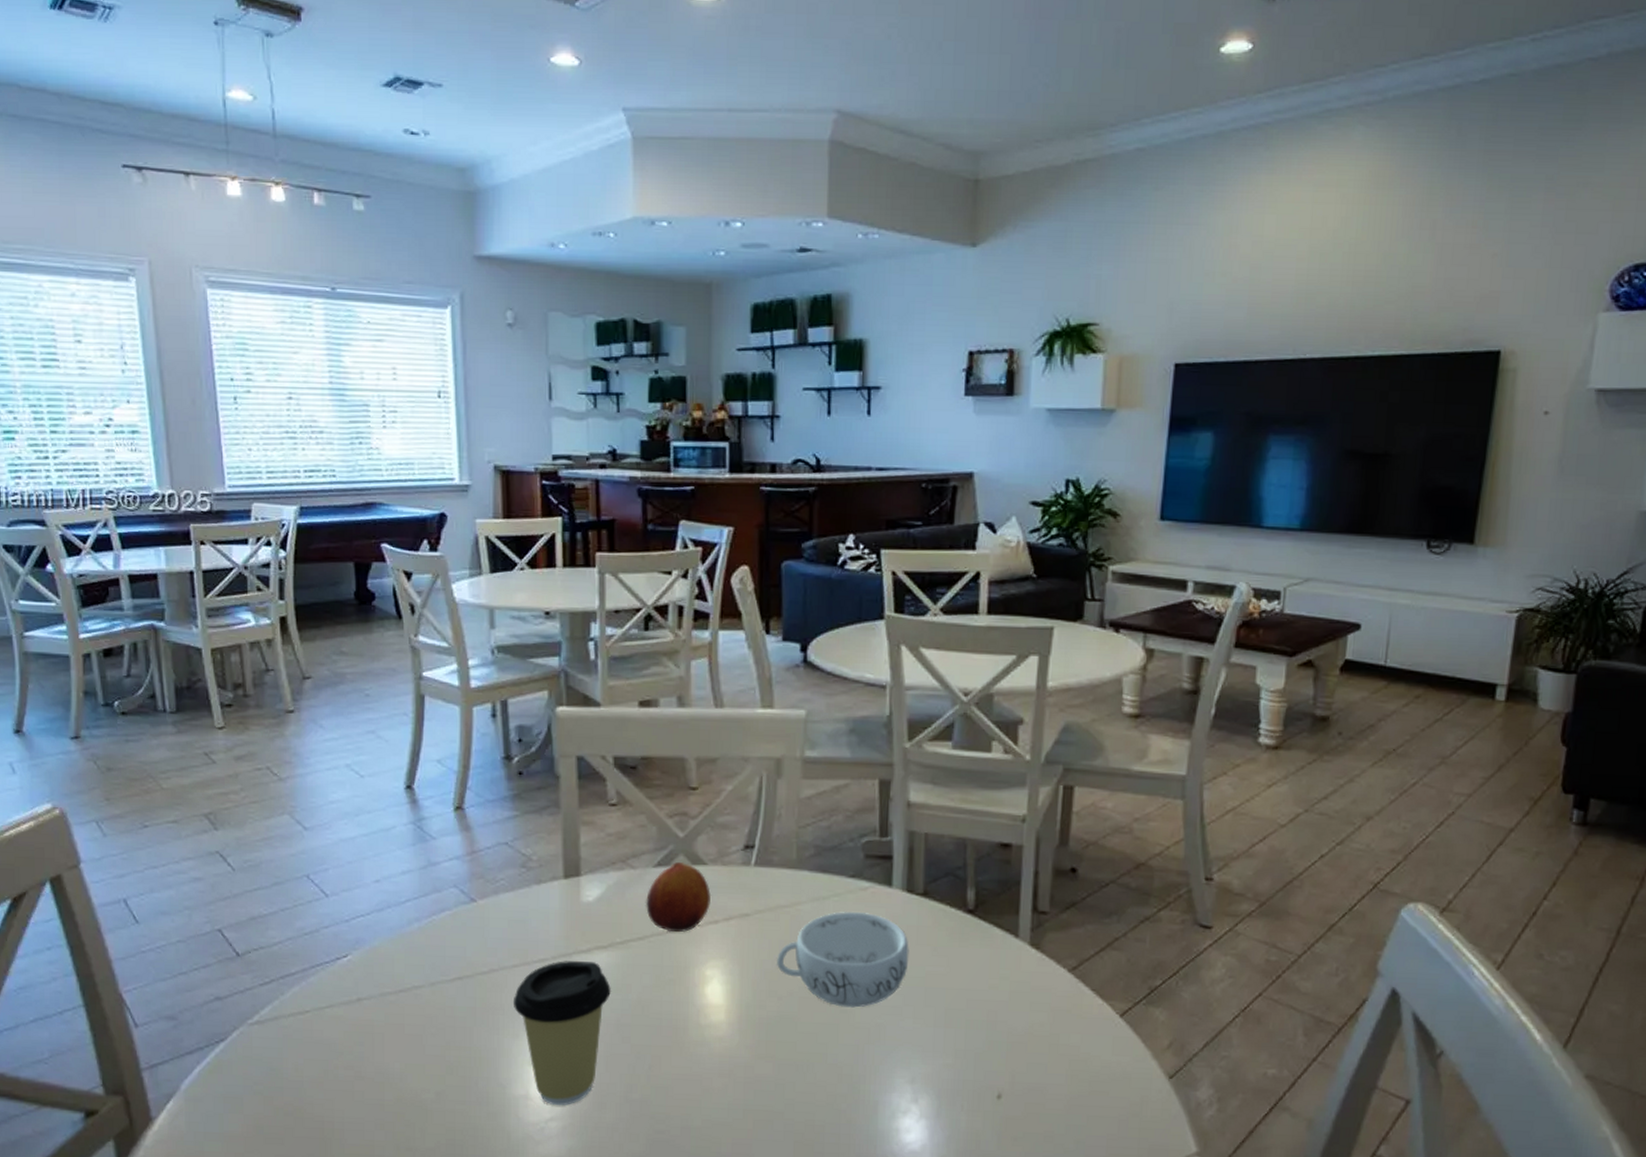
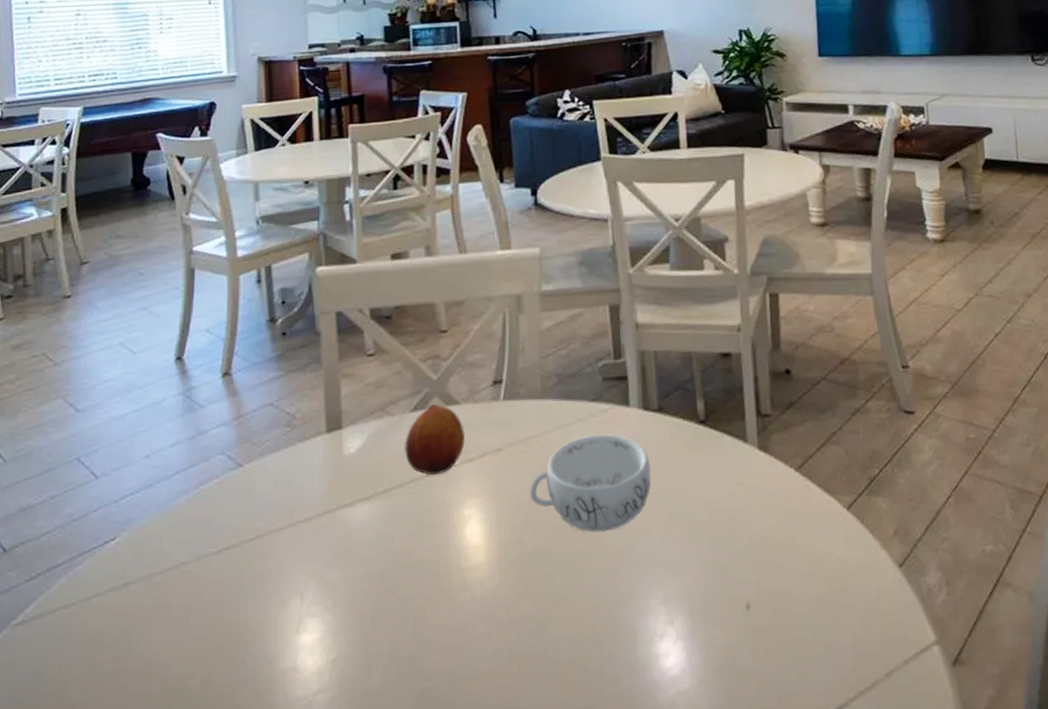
coffee cup: present [512,960,612,1106] -> none [279,515,376,675]

